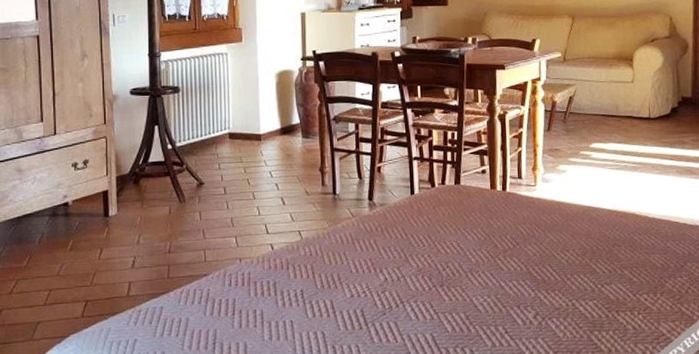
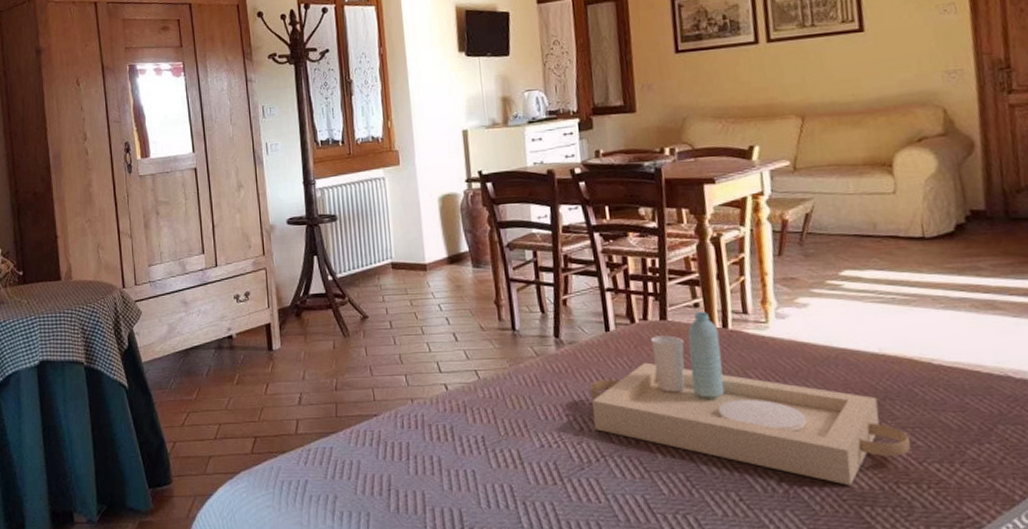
serving tray: none [395,177,629,316] -> present [589,312,911,486]

